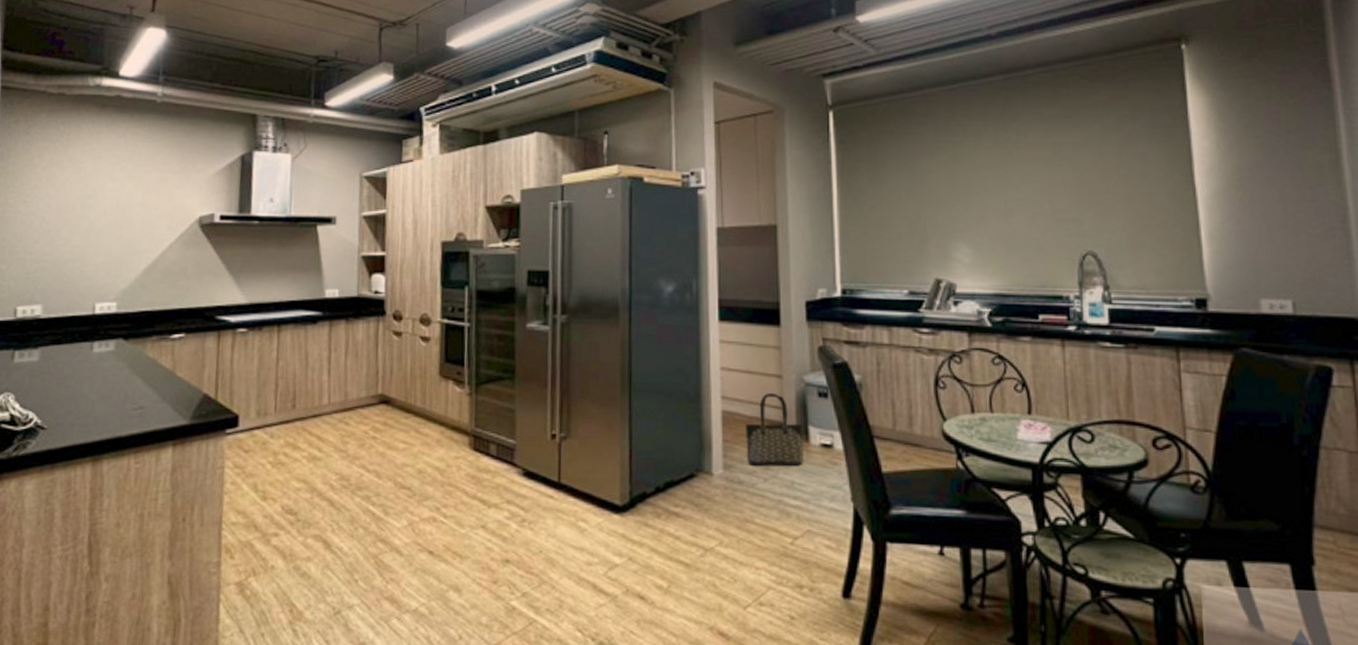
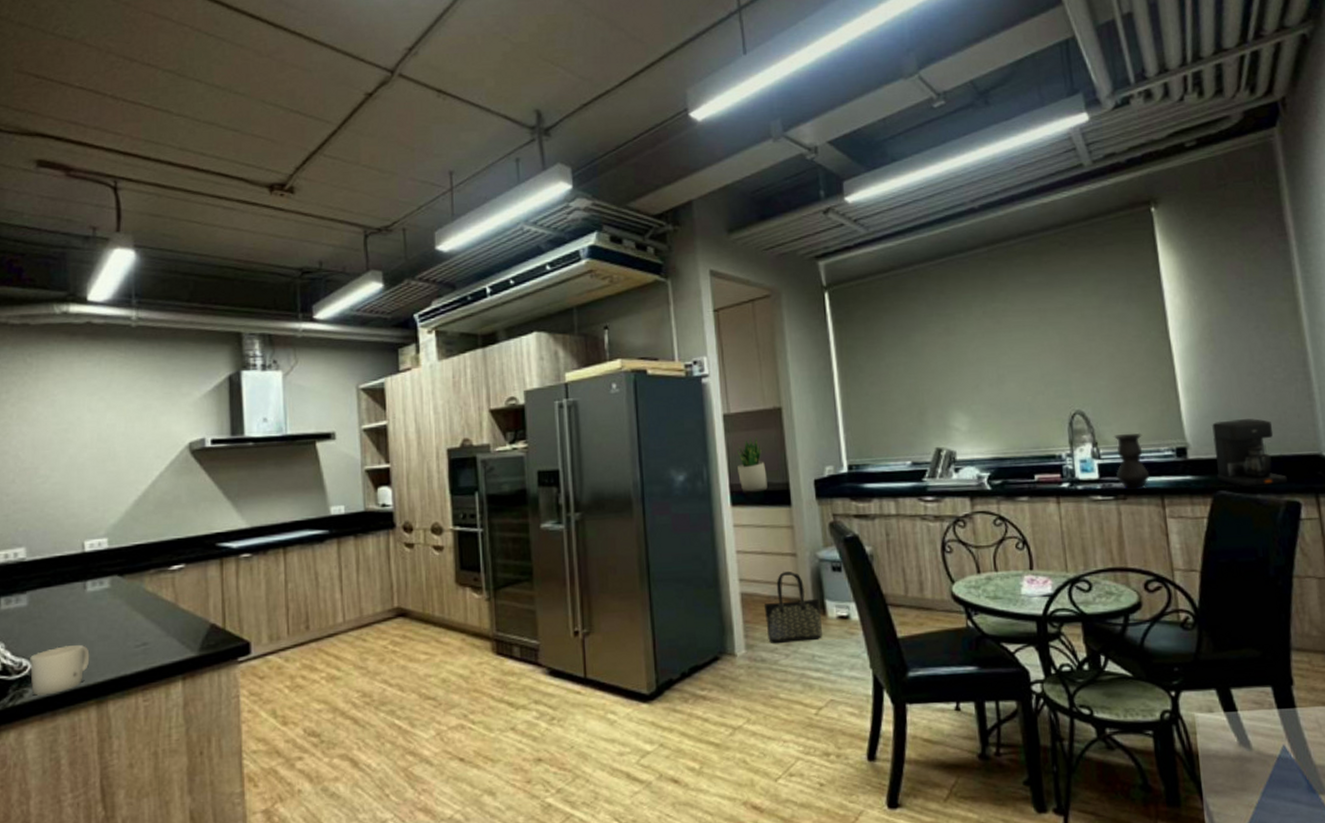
mug: none [34,402,91,449] -> present [29,644,90,697]
planter: none [727,252,757,310] -> present [735,436,768,493]
vase: none [1126,279,1165,338] -> present [1113,432,1150,489]
coffee maker: none [1237,273,1319,348] -> present [1212,419,1287,488]

